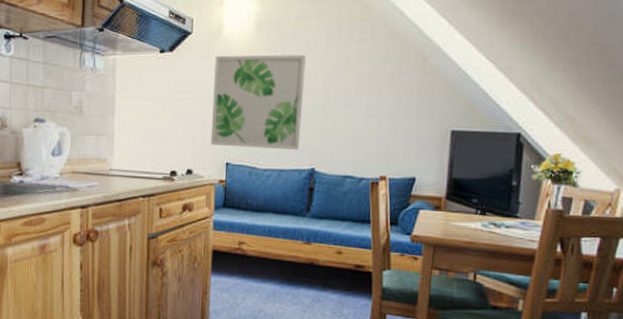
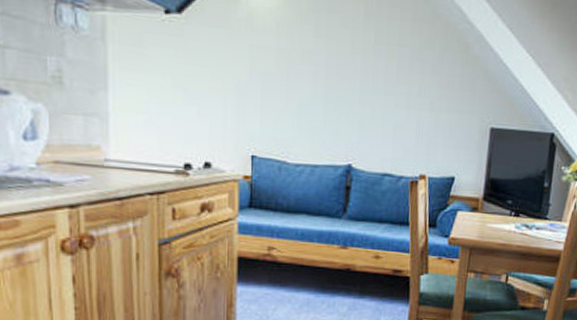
wall art: present [210,54,306,151] -> none [232,23,342,144]

